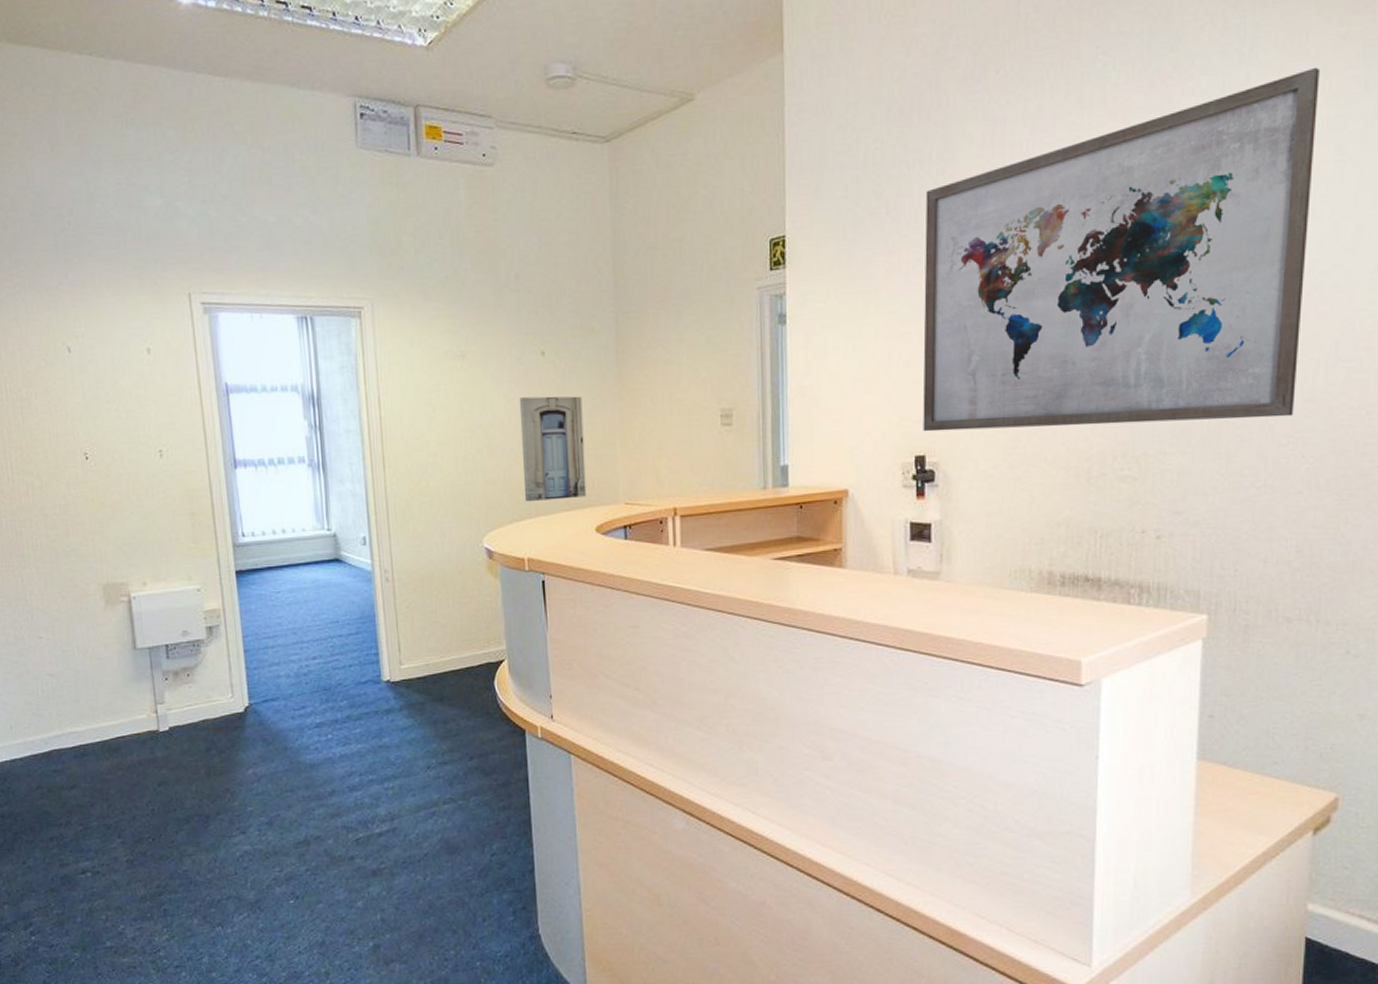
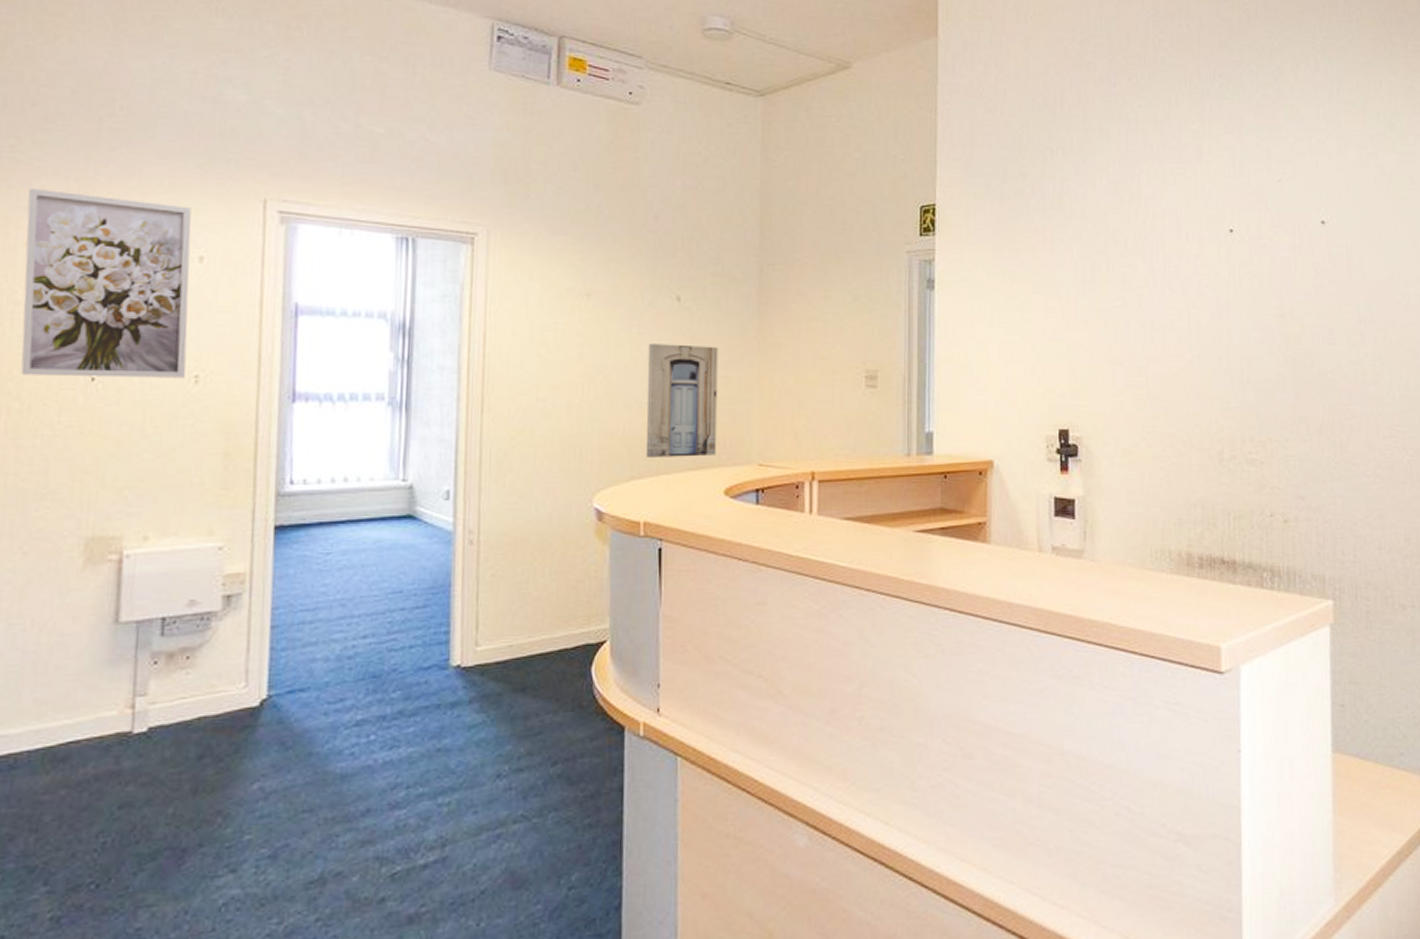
wall art: none [15,301,152,458] -> present [20,187,191,378]
wall art: present [923,67,1320,432] -> none [1066,110,1394,411]

